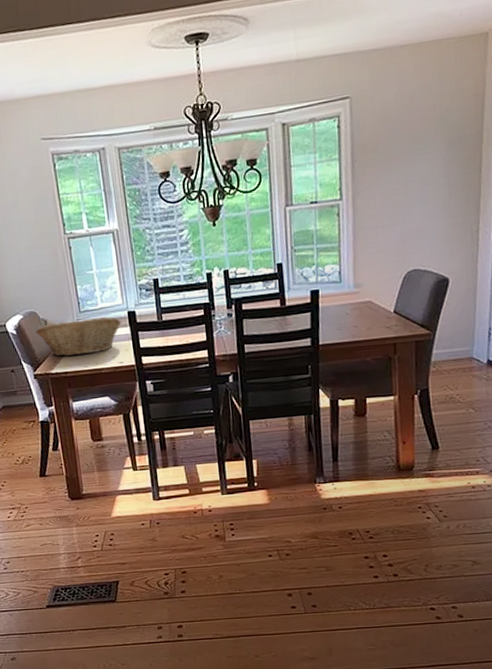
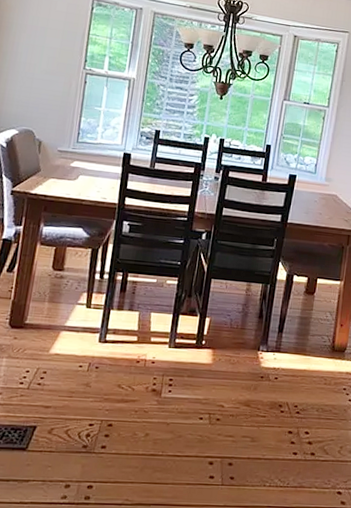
fruit basket: present [35,316,121,357] -> none [26,145,115,184]

